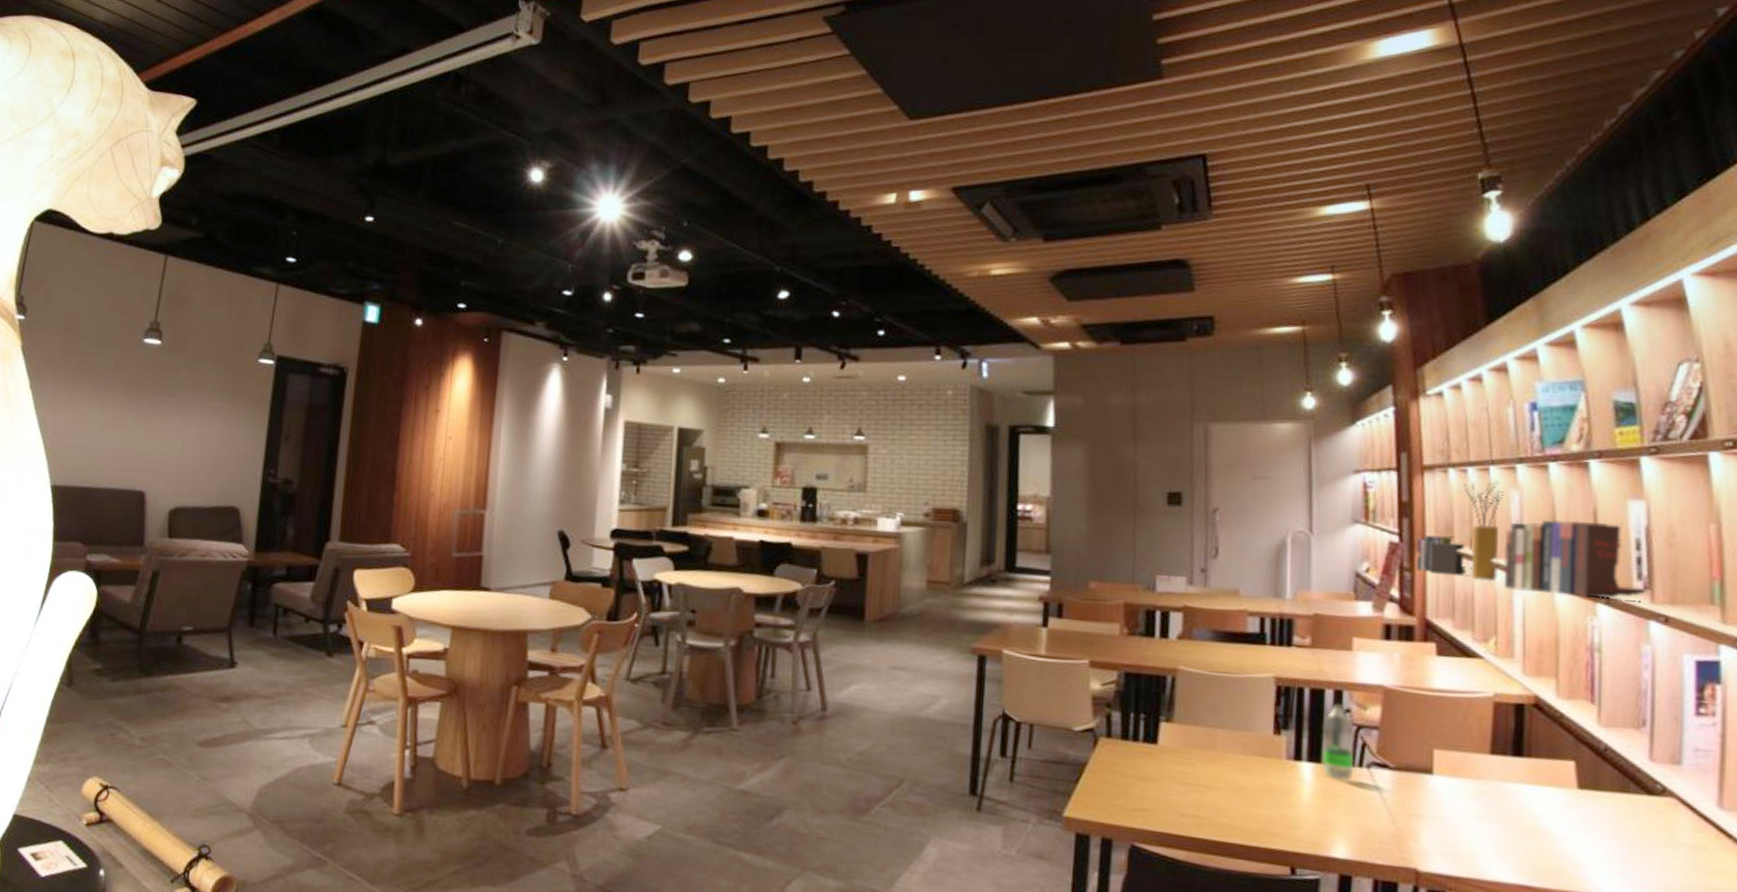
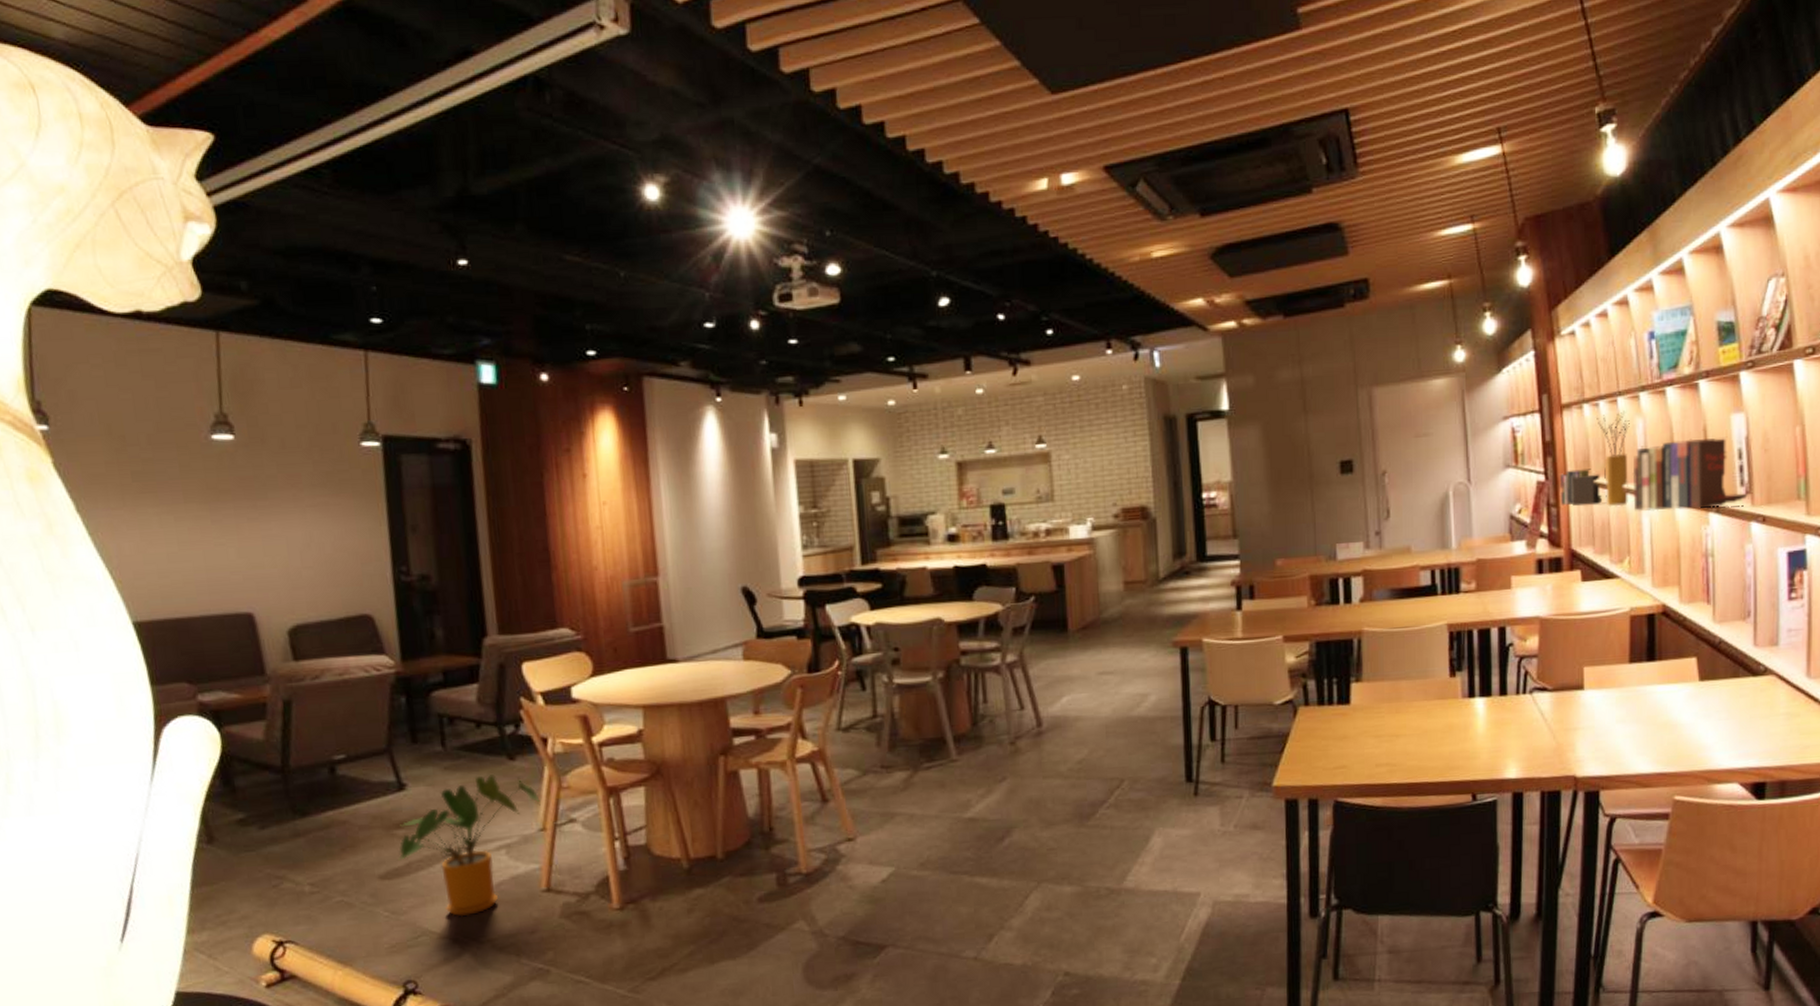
house plant: none [217,666,347,795] -> present [398,774,541,917]
bottle: present [1321,703,1355,781] -> none [1490,638,1519,709]

